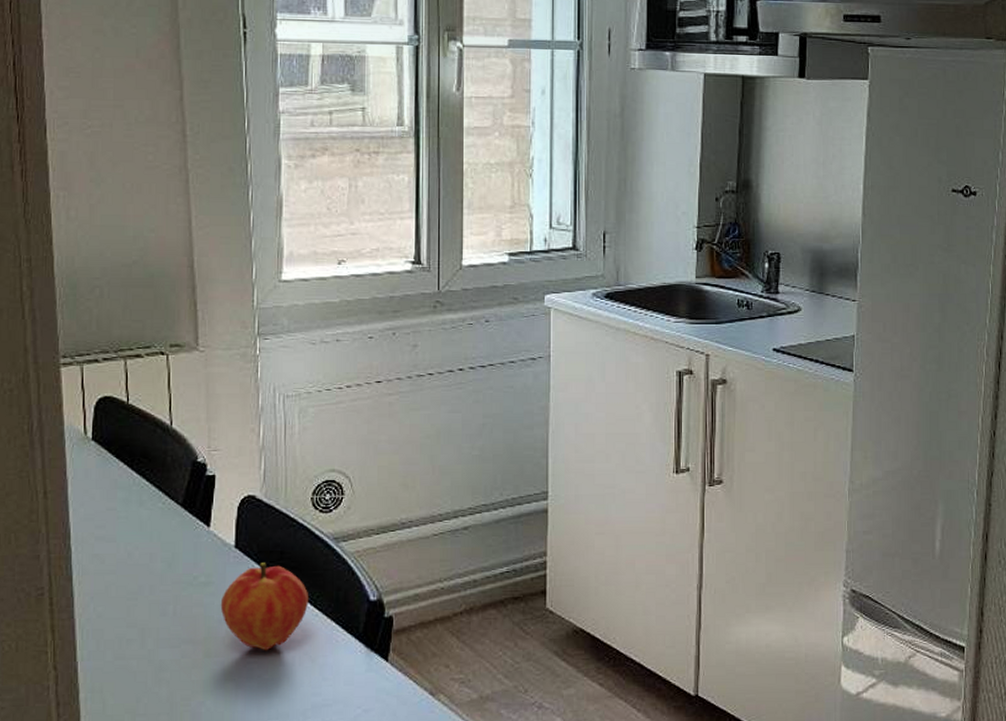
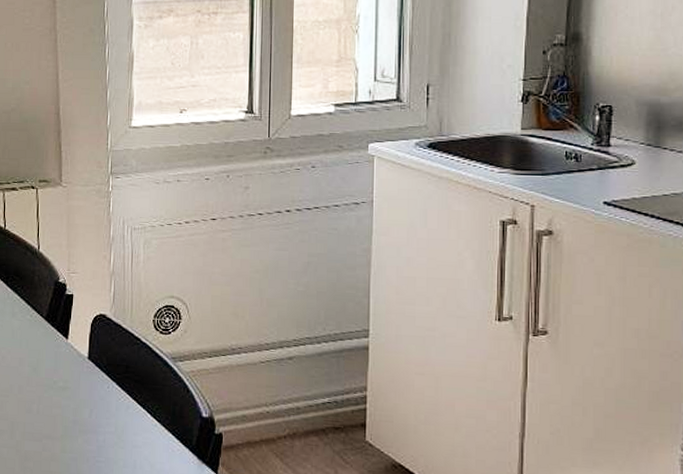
fruit: present [220,563,309,651] -> none [75,374,150,453]

